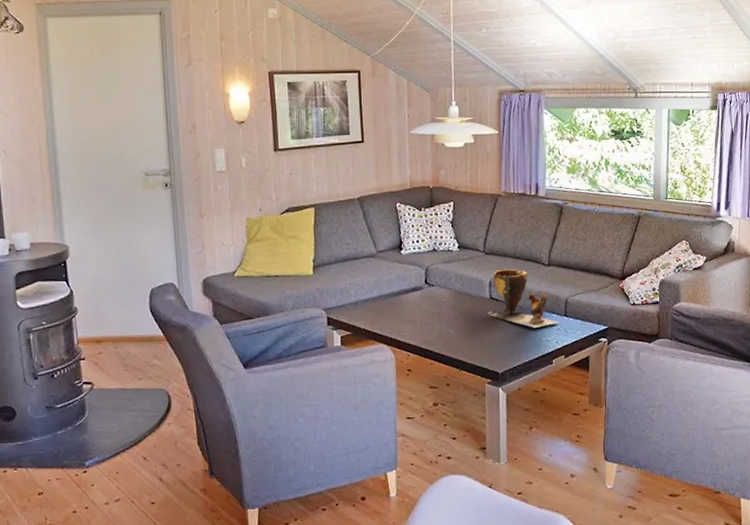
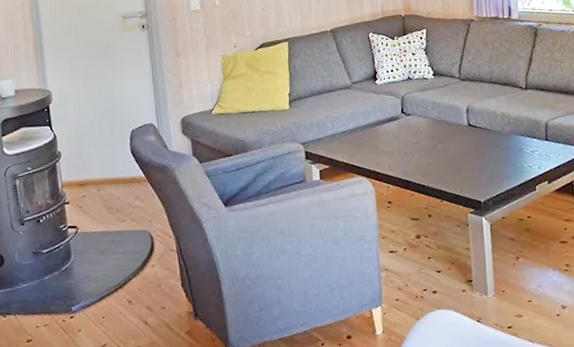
clay pot: present [488,269,560,328] -> none [466,94,541,154]

